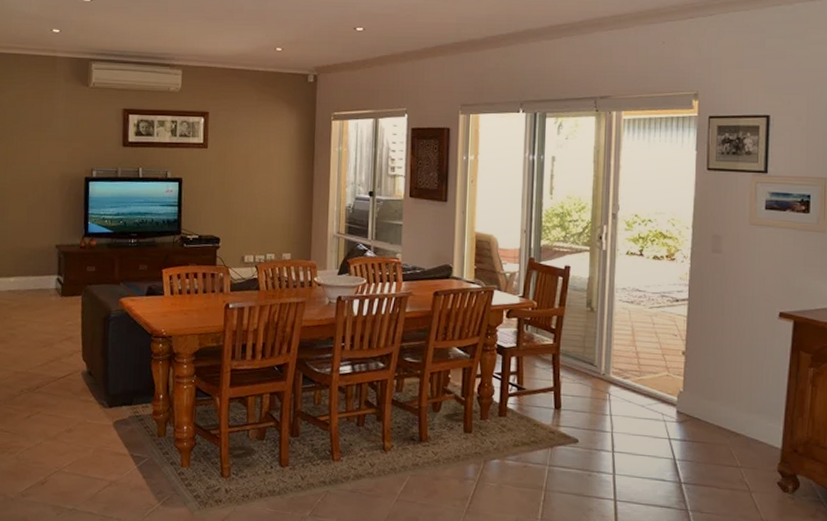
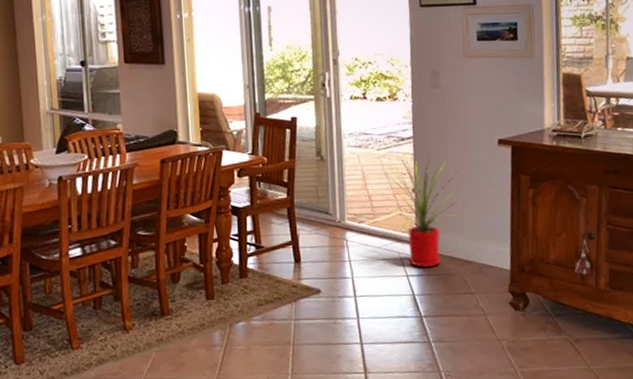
house plant: none [650,313,734,435] -> present [381,152,459,268]

